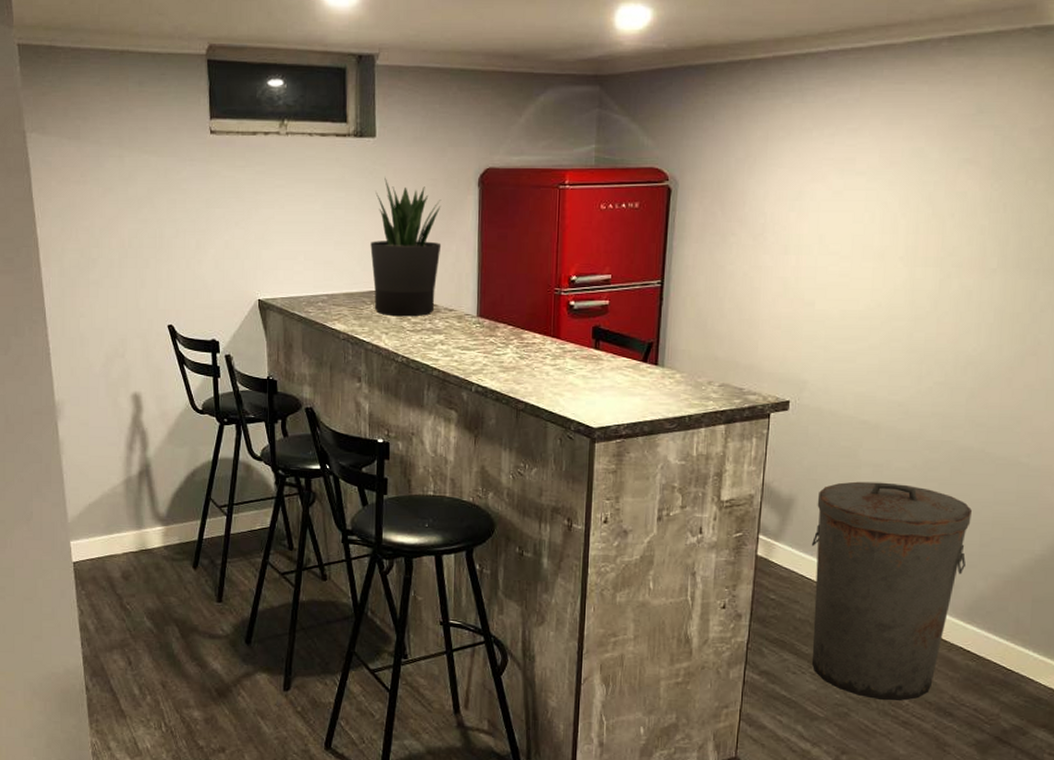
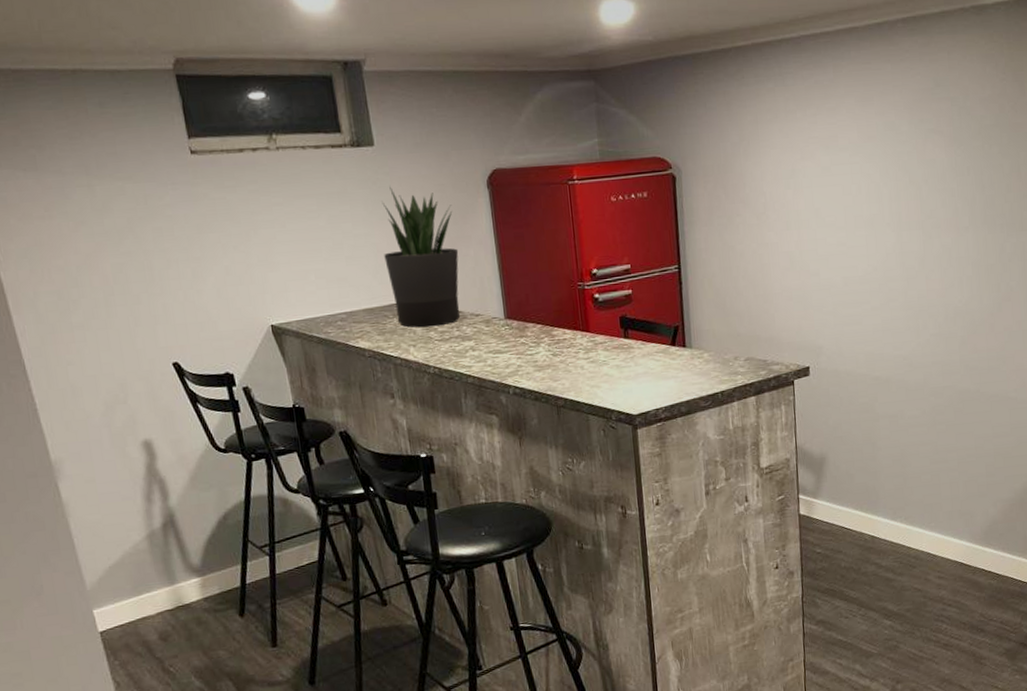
trash can: present [811,481,973,700] -> none [845,430,977,628]

